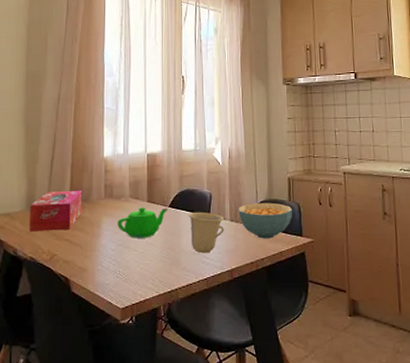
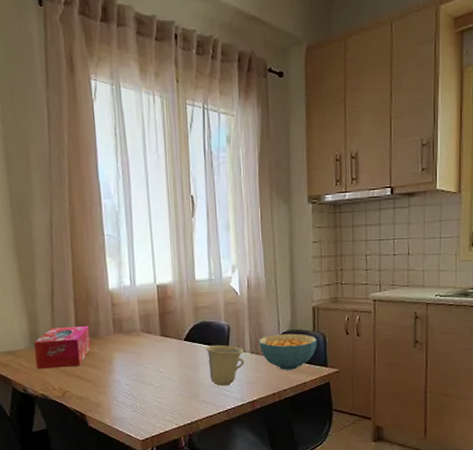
teapot: present [118,207,168,238] -> none [130,341,184,373]

